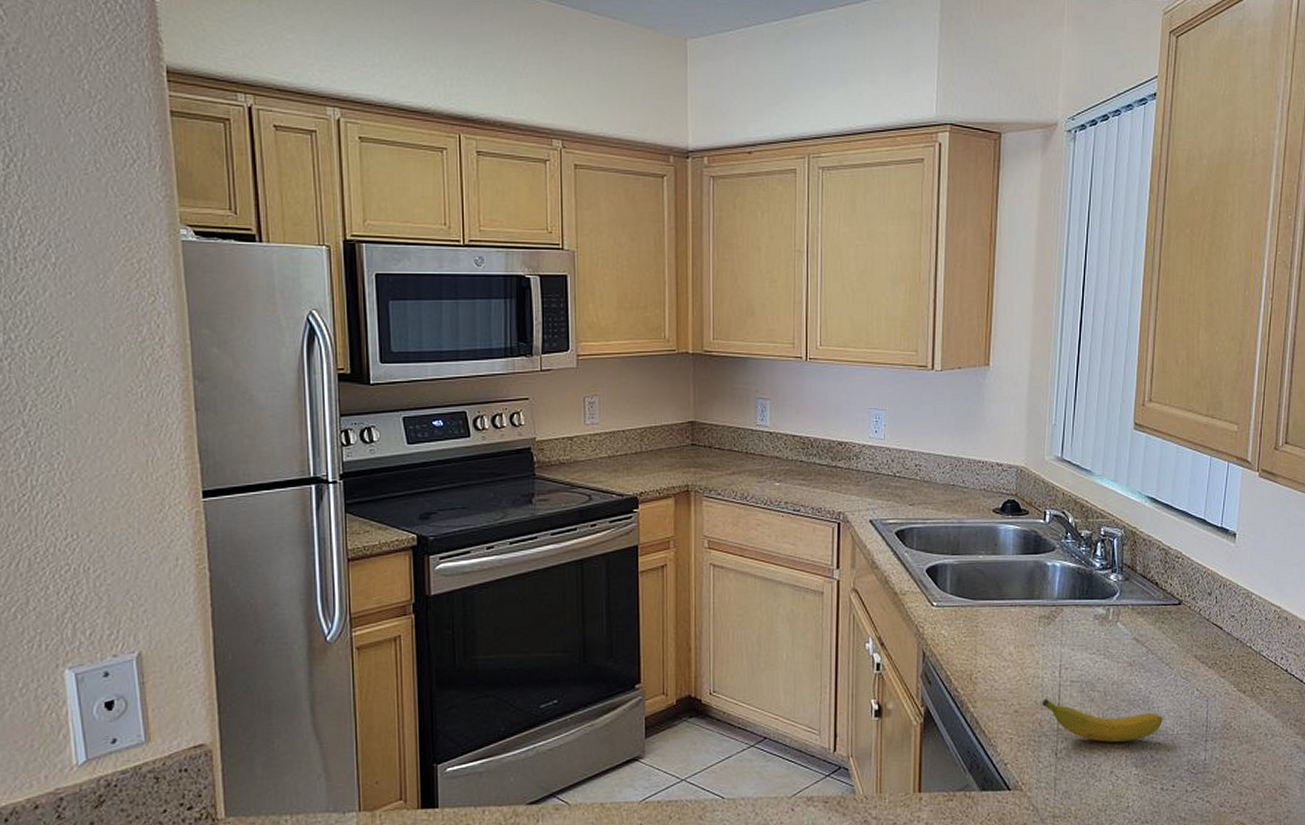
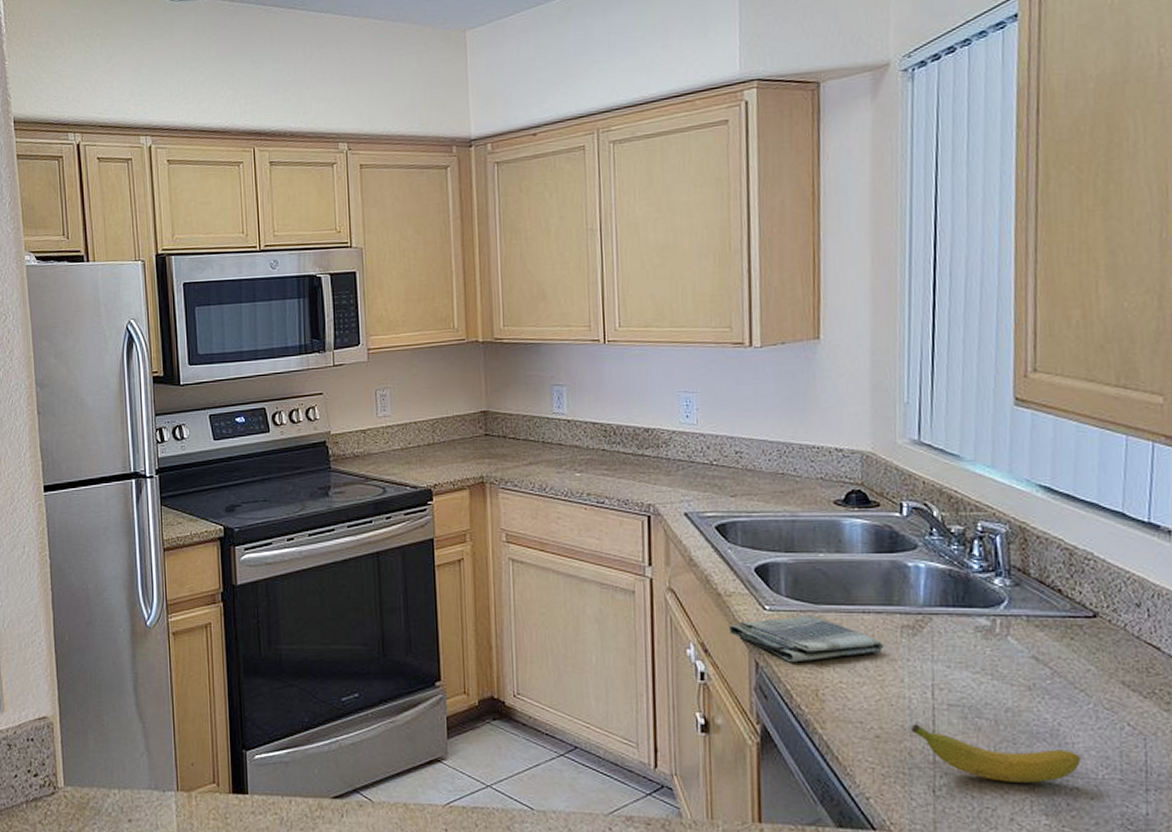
dish towel: none [902,609,1026,652] -> present [728,615,884,663]

